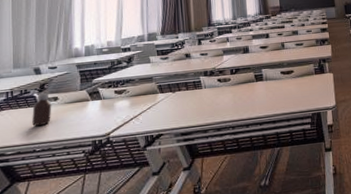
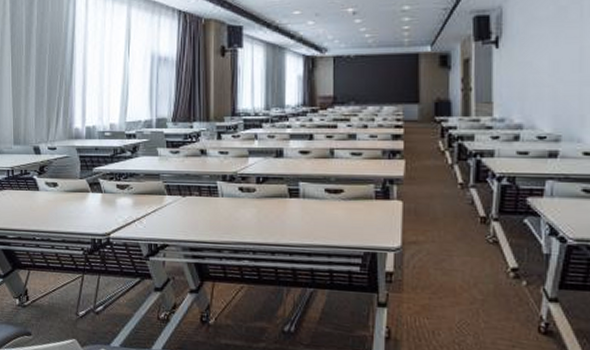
bottle: present [32,92,52,126] -> none [32,176,51,212]

